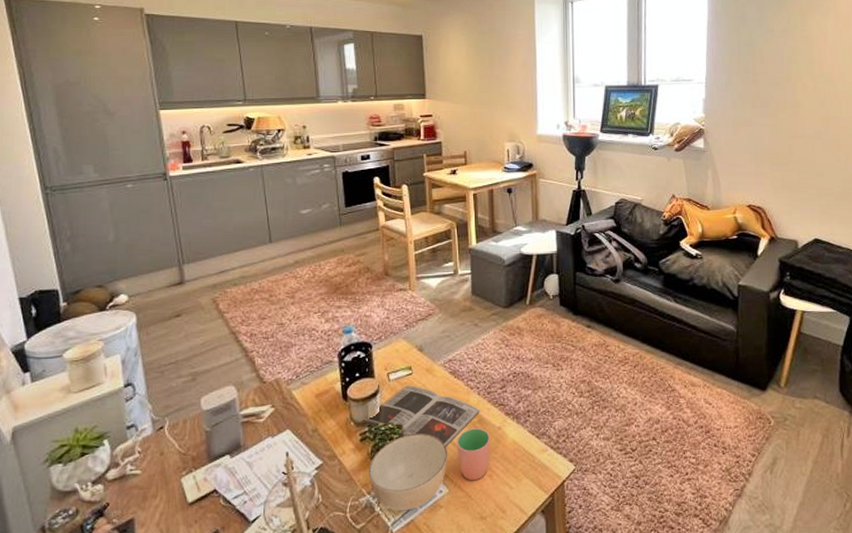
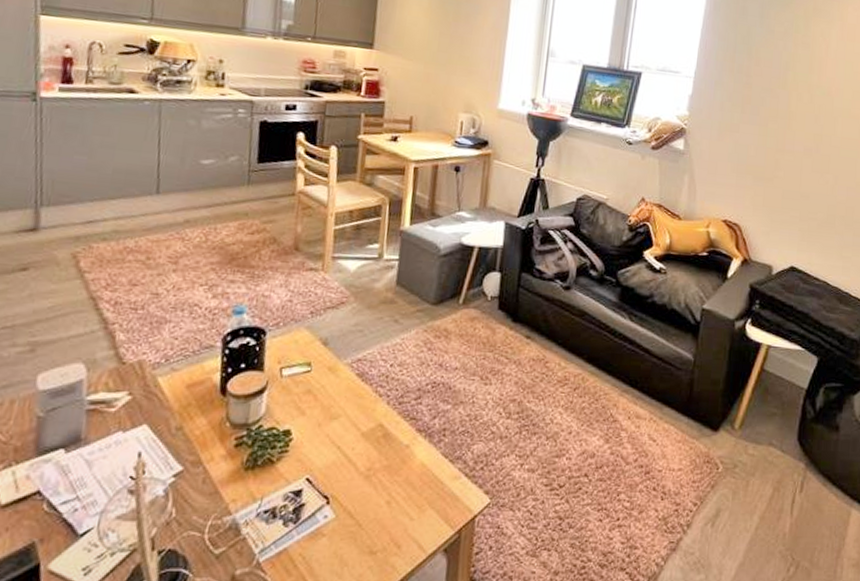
magazine: present [360,385,480,446] -> none [238,385,387,462]
bowl: present [368,432,448,511] -> none [238,443,342,537]
cup: present [457,427,490,481] -> none [351,442,395,507]

